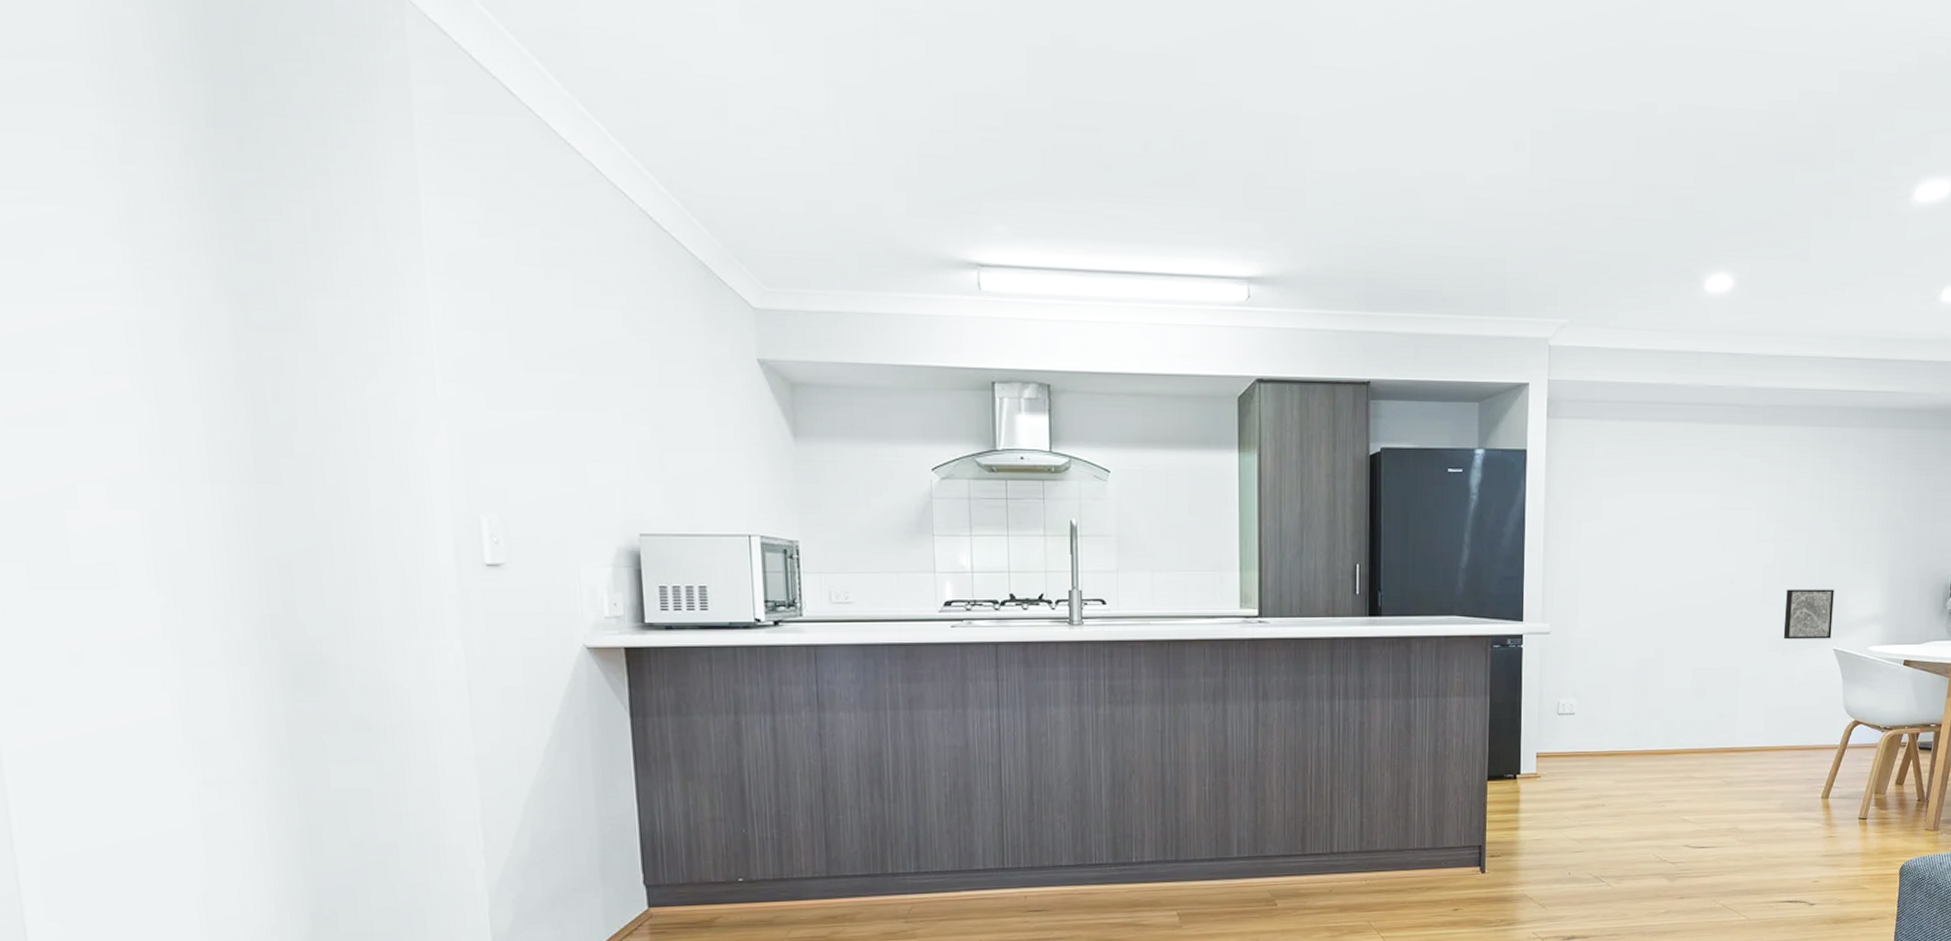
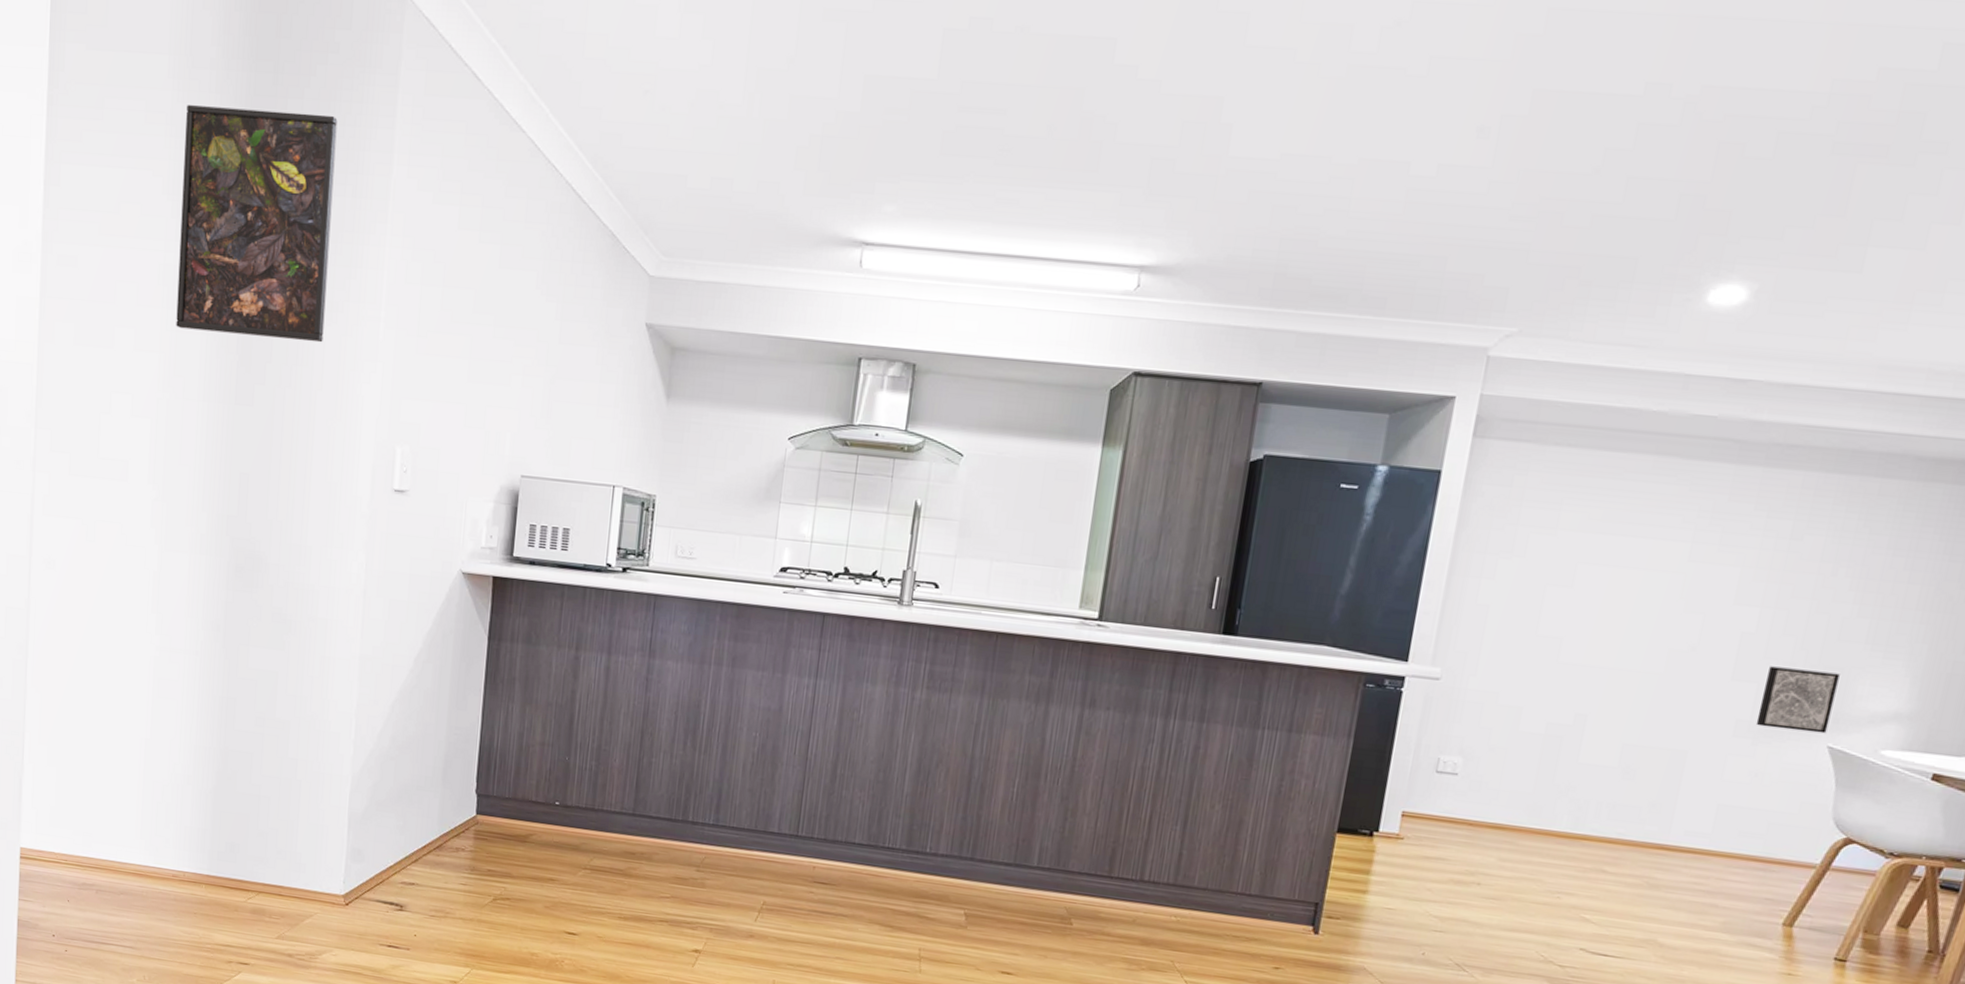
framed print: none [121,125,364,404] -> present [176,105,338,343]

